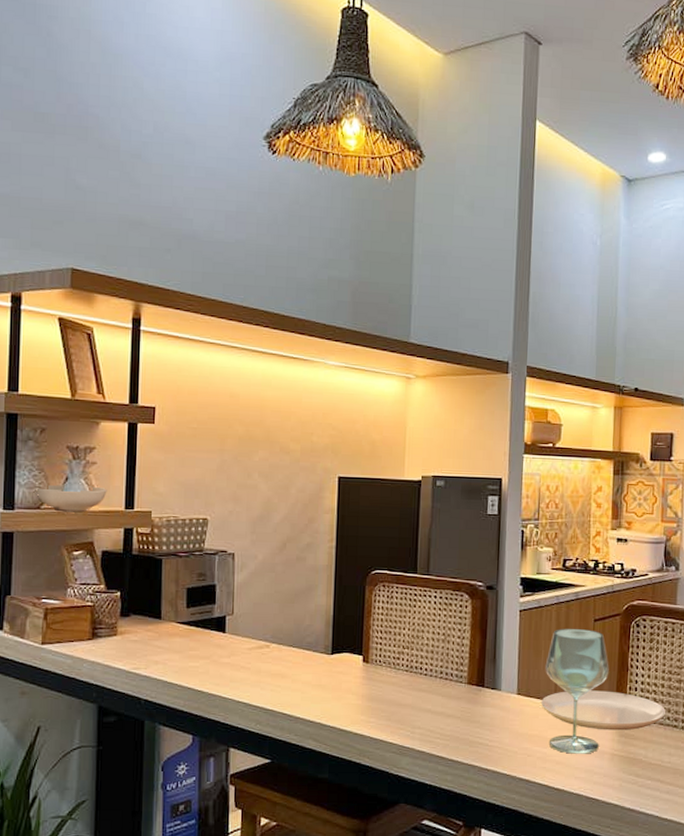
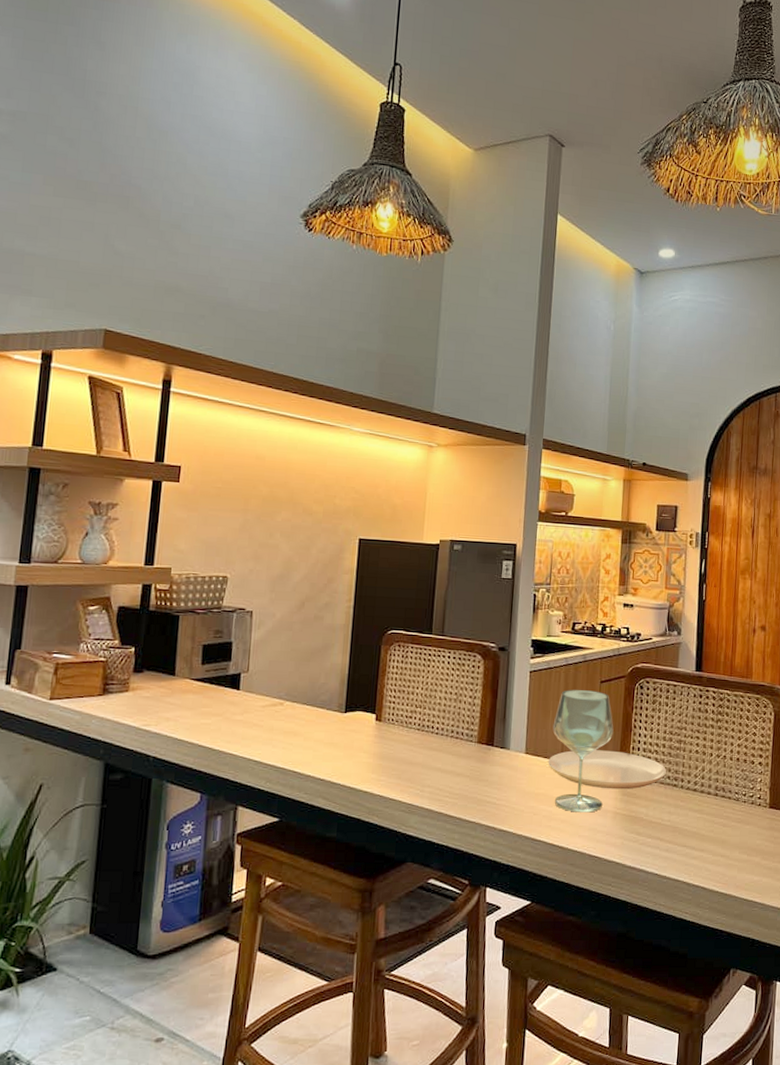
bowl: present [35,484,107,513] -> none [53,539,128,568]

